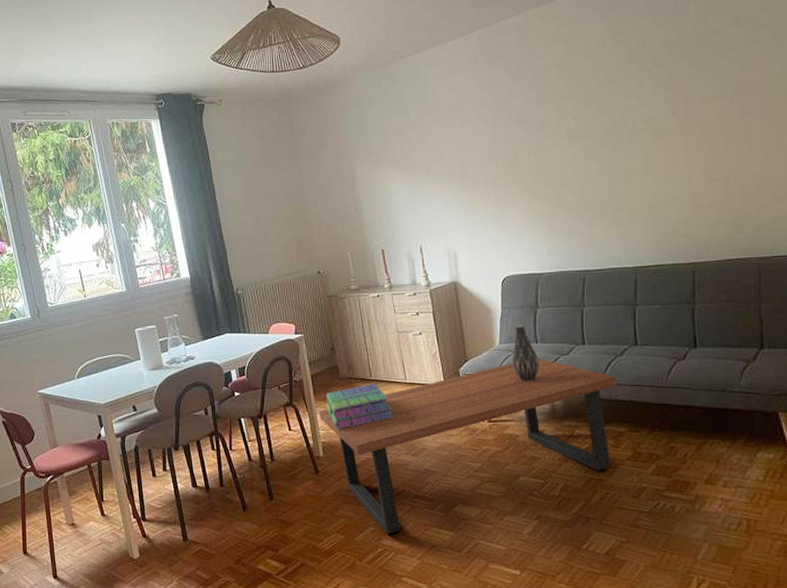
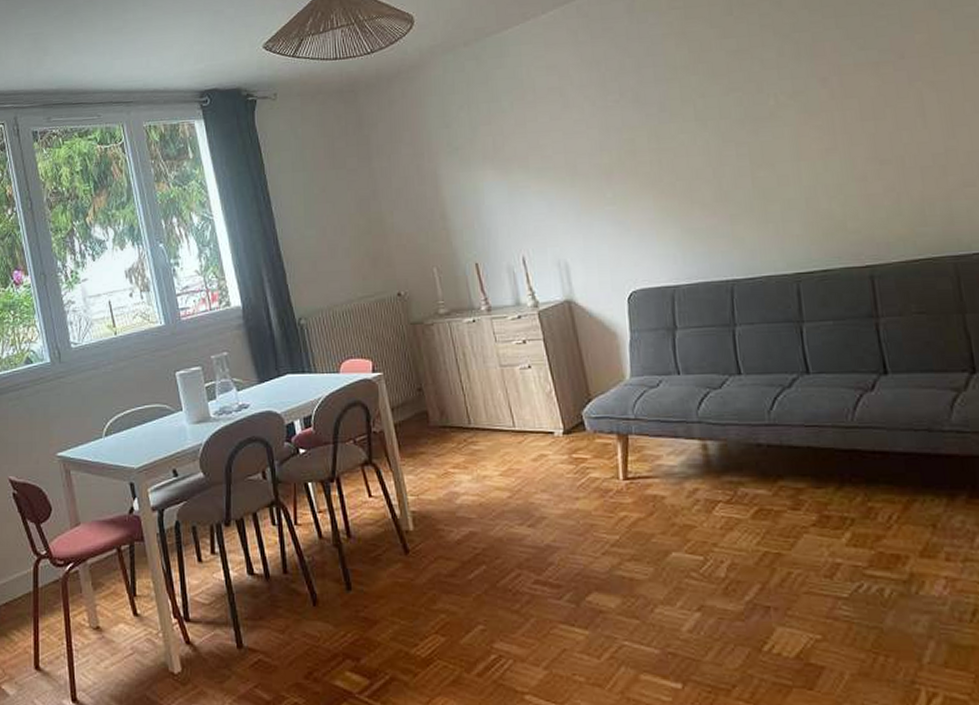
coffee table: present [319,358,617,534] -> none [406,394,790,635]
stack of books: present [326,383,394,430] -> none [414,432,502,495]
vase: present [512,324,539,382] -> none [648,351,685,426]

